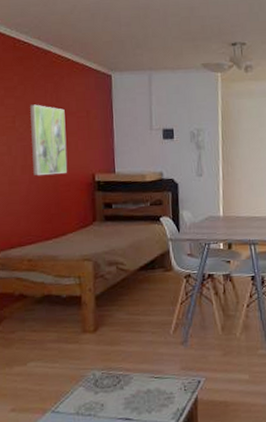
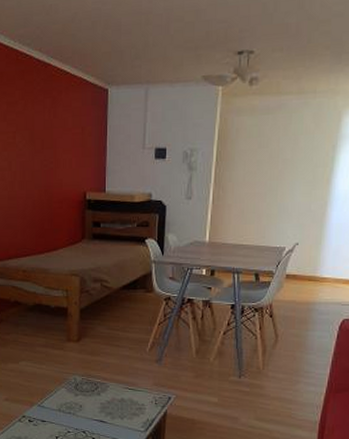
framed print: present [30,104,67,175] -> none [30,120,61,191]

